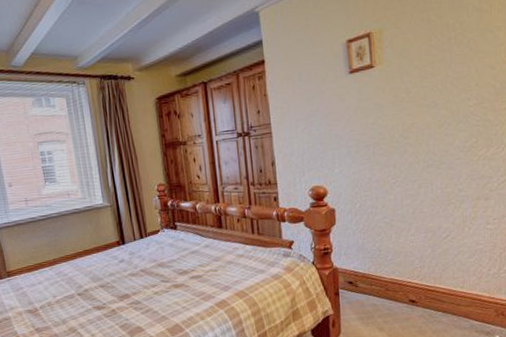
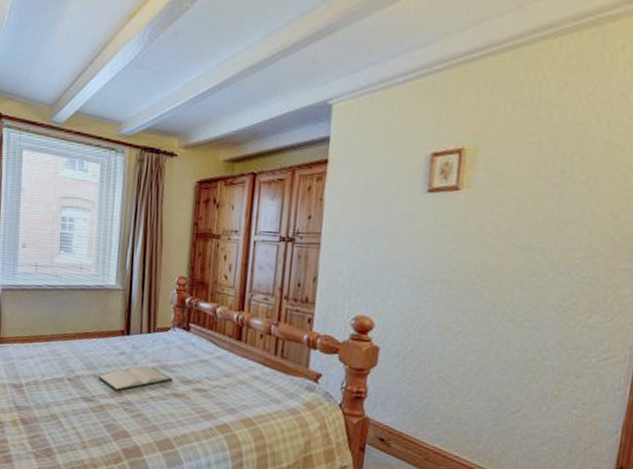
hardback book: none [105,267,171,295] -> present [99,366,173,392]

